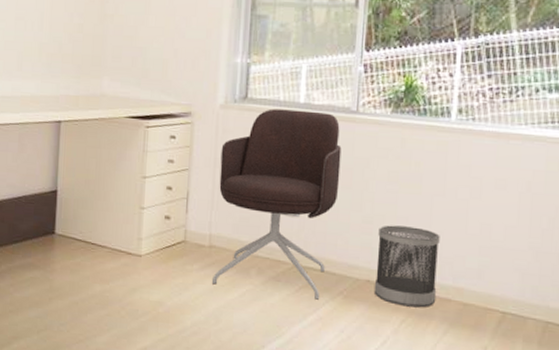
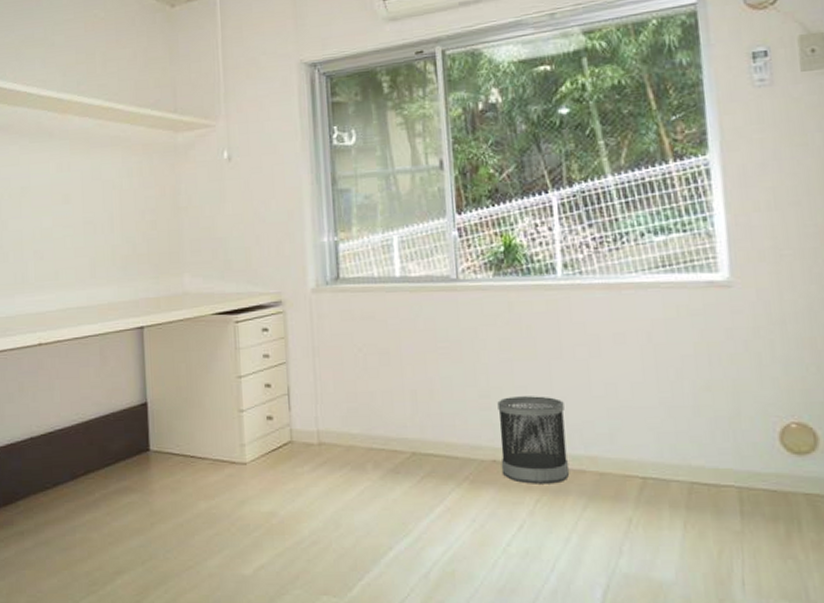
office chair: present [211,108,342,300] -> none [318,284,450,489]

